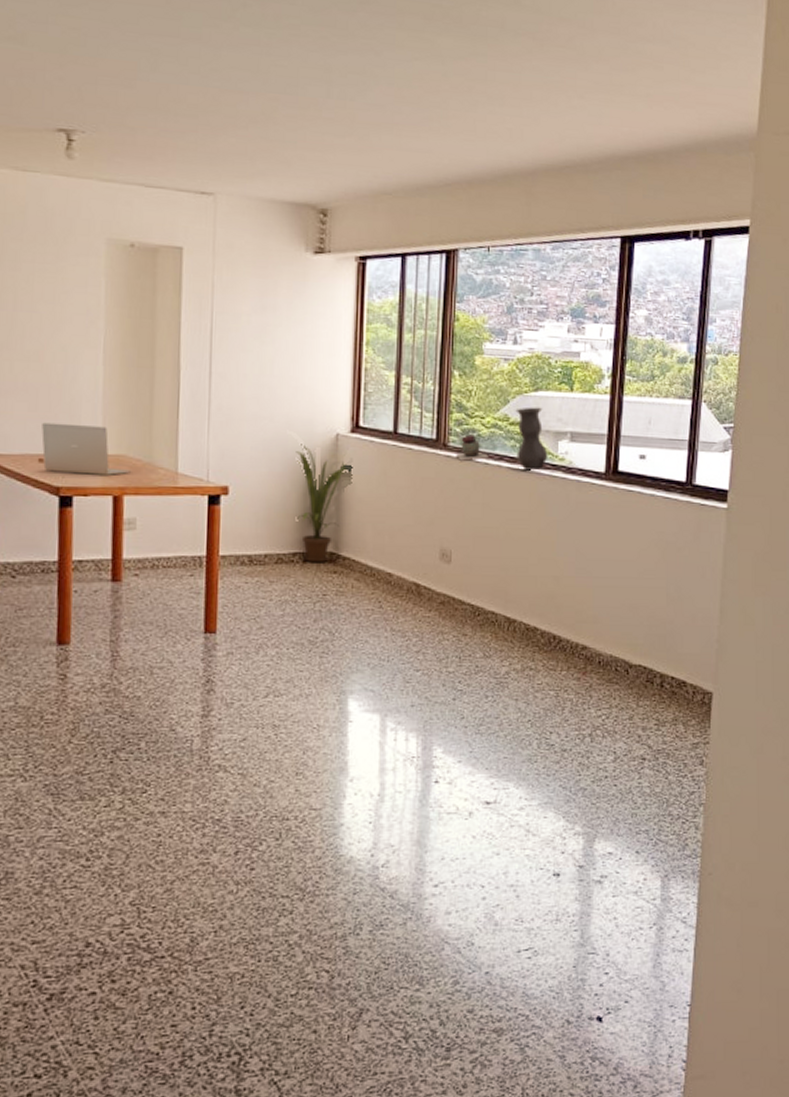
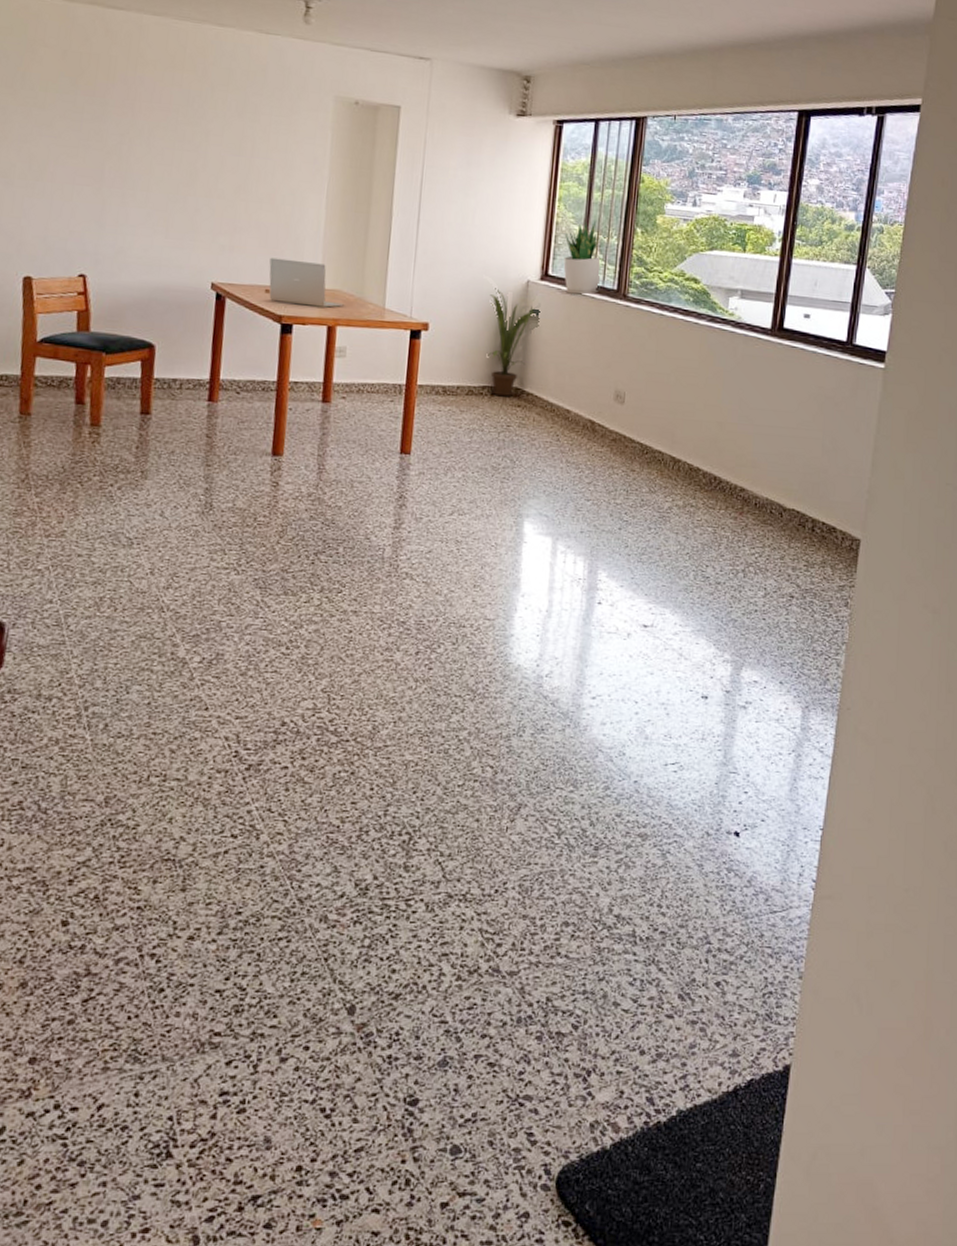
planter: none [375,365,417,446] -> present [563,221,601,295]
succulent plant: present [456,434,489,462] -> none [634,287,664,312]
vase: present [515,407,548,471] -> none [689,264,719,324]

